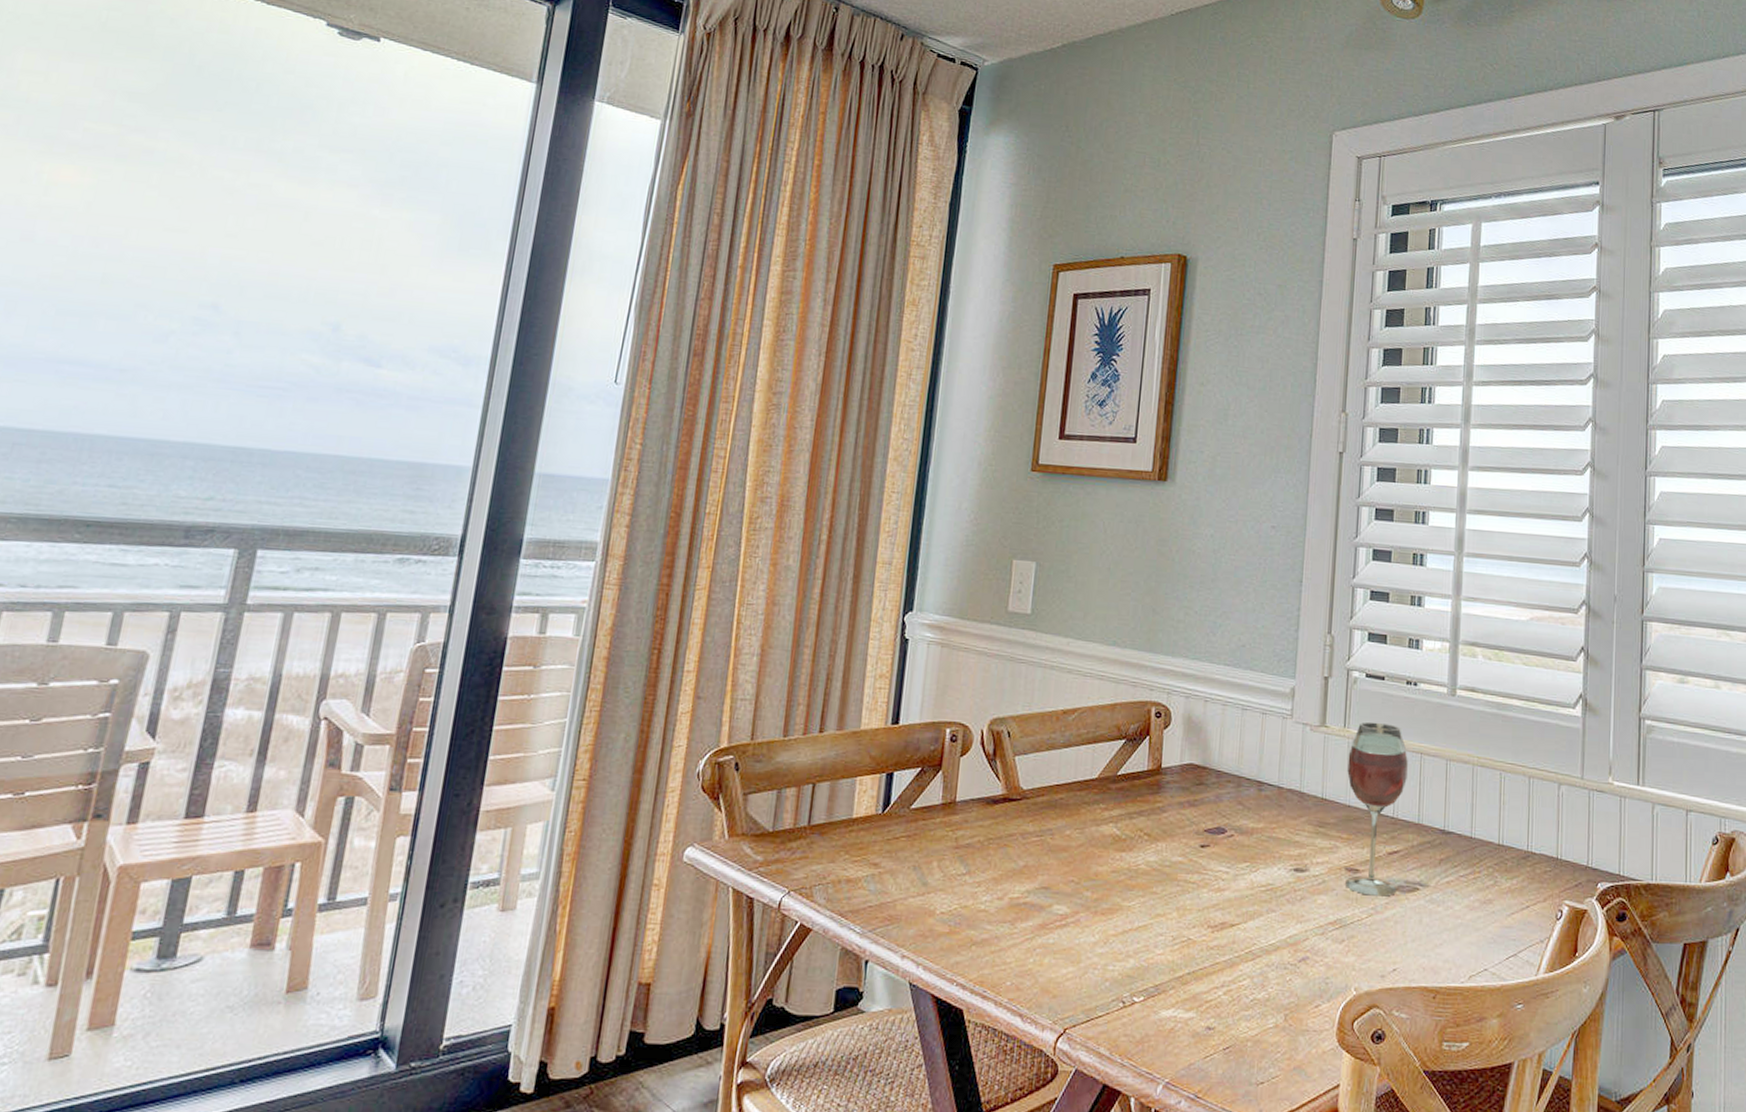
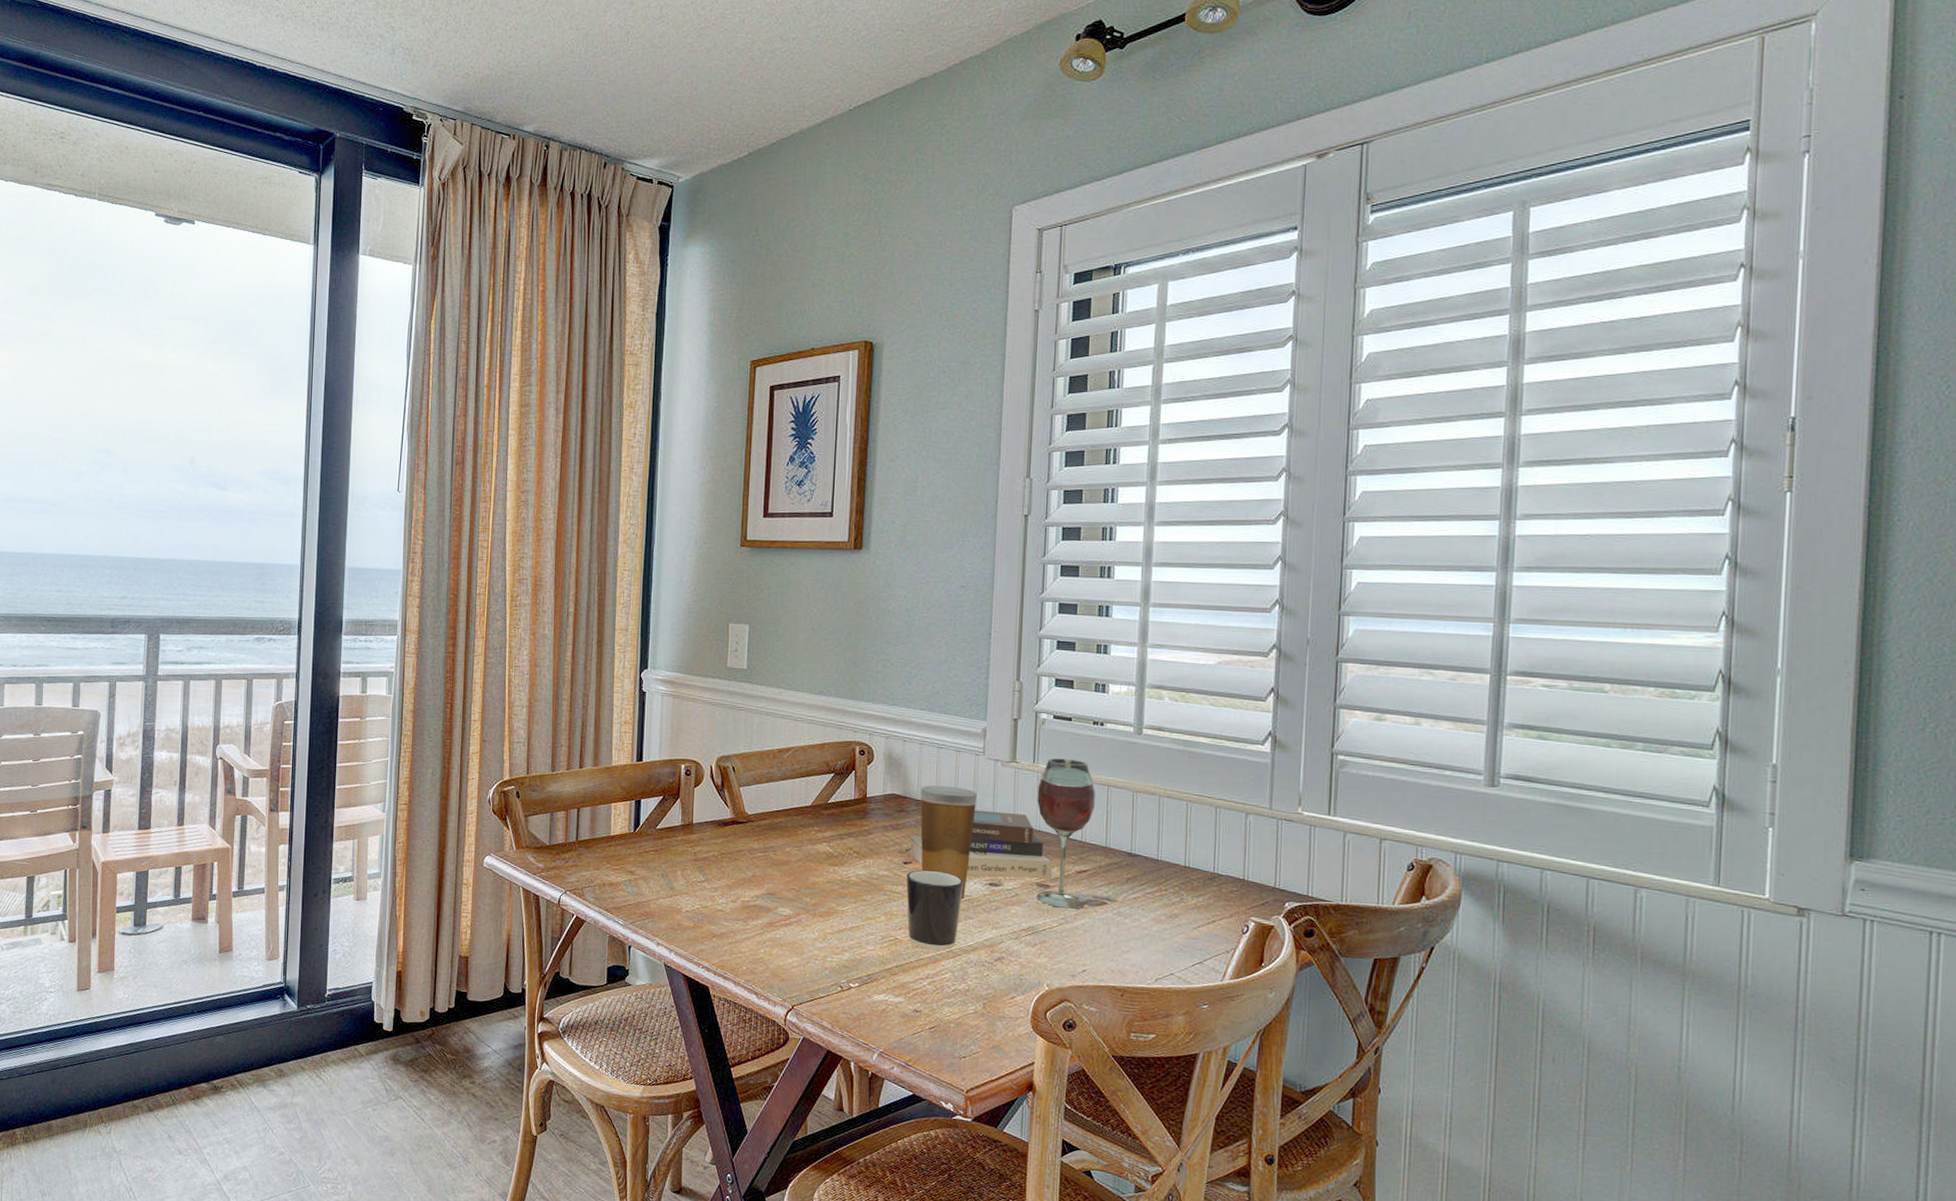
mug: none [1202,853,1267,952] -> present [906,869,964,951]
books: none [1206,782,1362,863] -> present [908,810,1052,879]
beverage cup: none [1220,753,1283,890] -> present [920,785,977,900]

